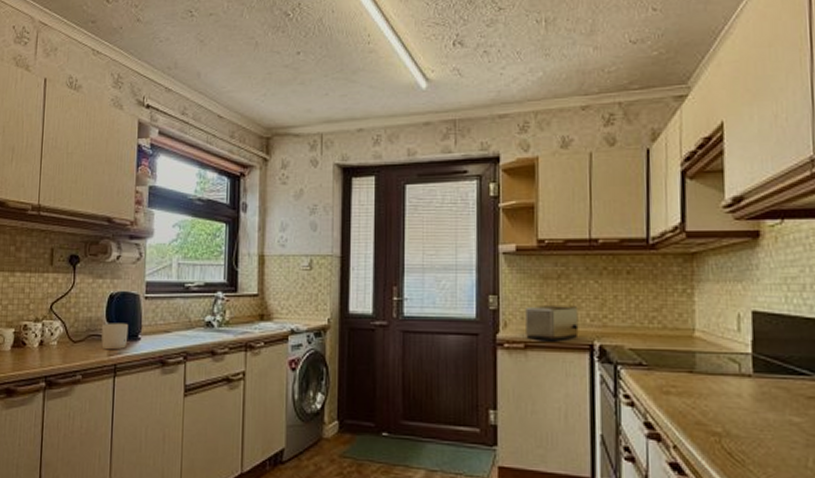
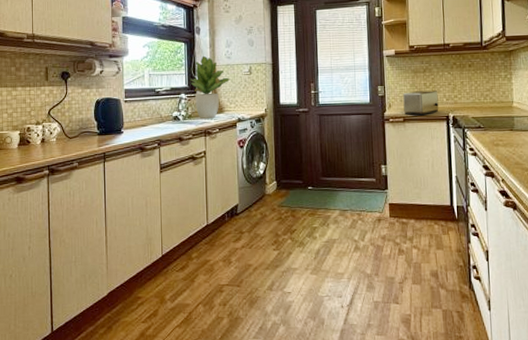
mug: present [101,323,129,350] -> none [91,121,113,143]
potted plant: none [230,241,284,328] -> present [190,55,231,120]

